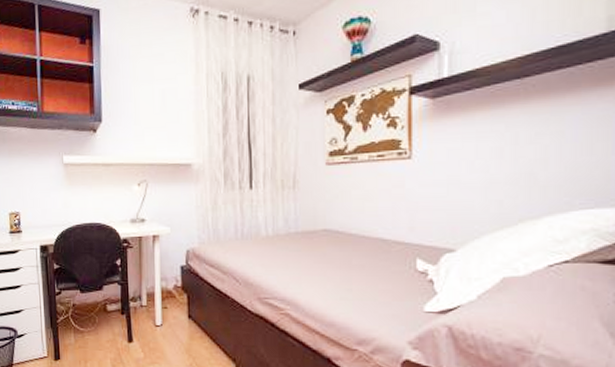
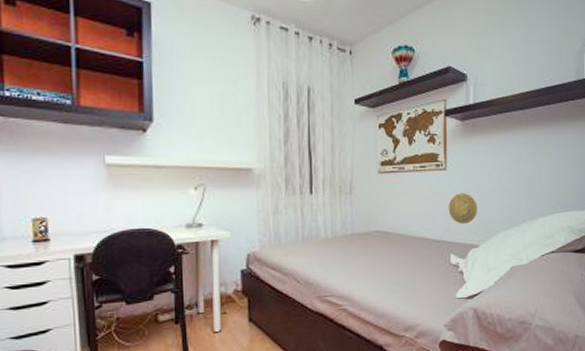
decorative plate: none [414,186,454,223] -> present [448,193,477,224]

